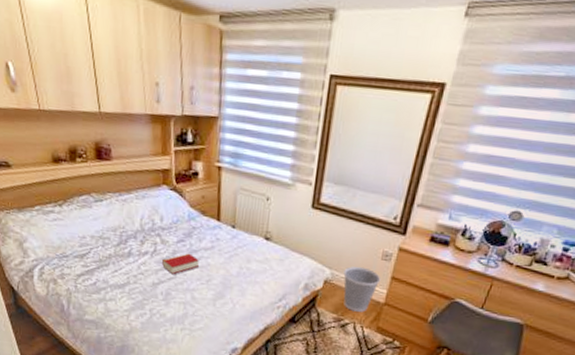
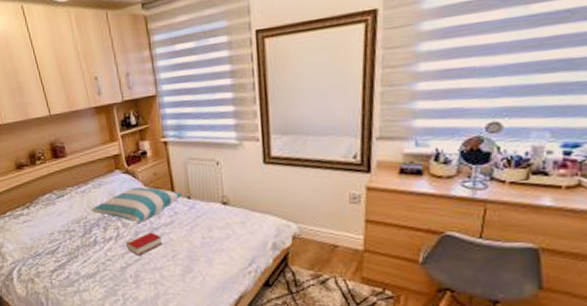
pillow: none [130,206,227,242] -> present [91,186,182,223]
wastebasket: present [343,266,381,312] -> none [311,214,354,264]

